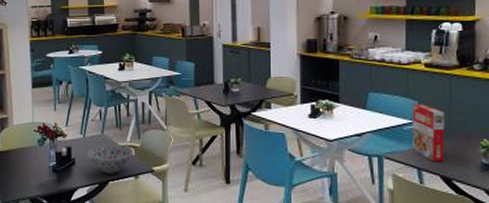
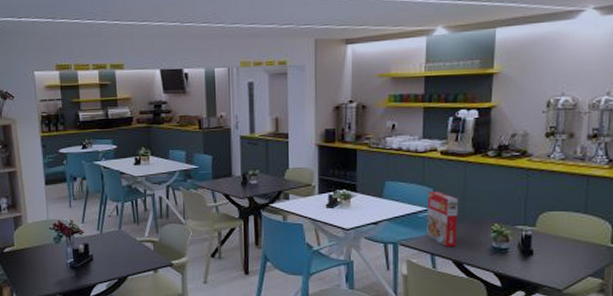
bowl: present [87,145,134,174] -> none [105,240,152,269]

